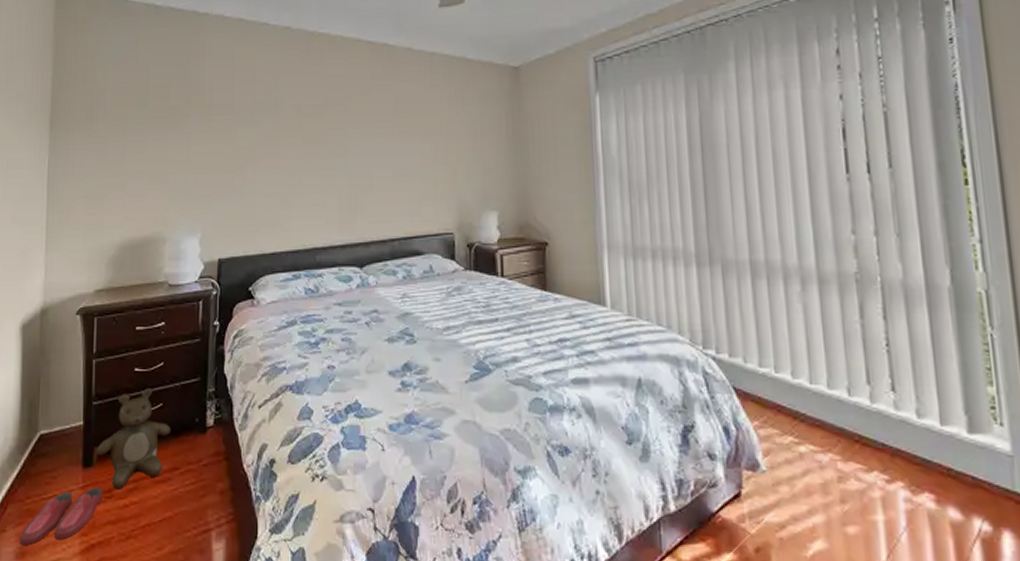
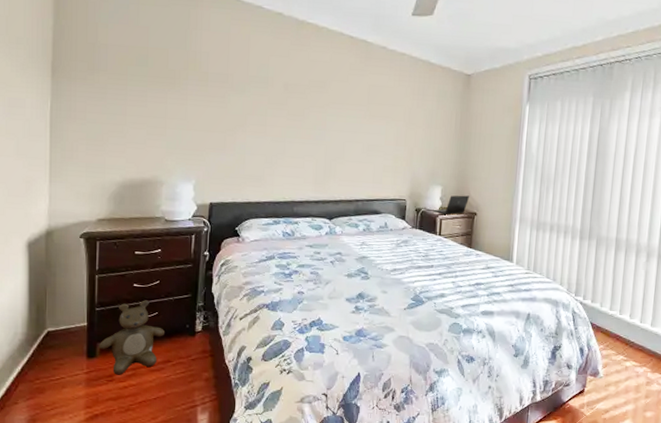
slippers: present [20,487,103,546] -> none [31,373,105,415]
laptop: none [489,220,537,248] -> present [433,195,470,215]

